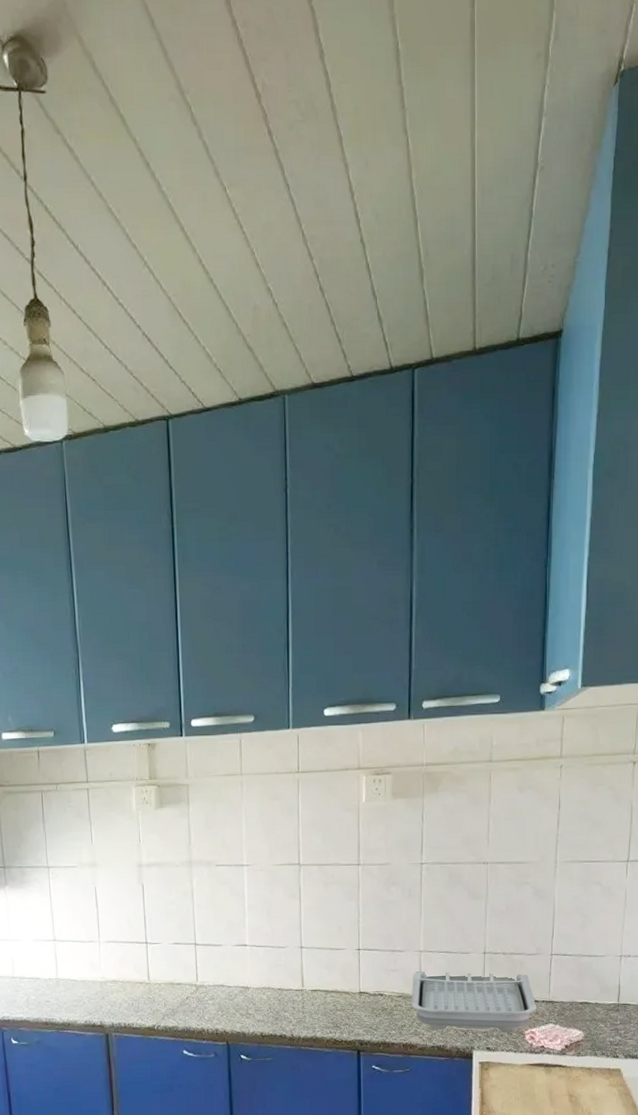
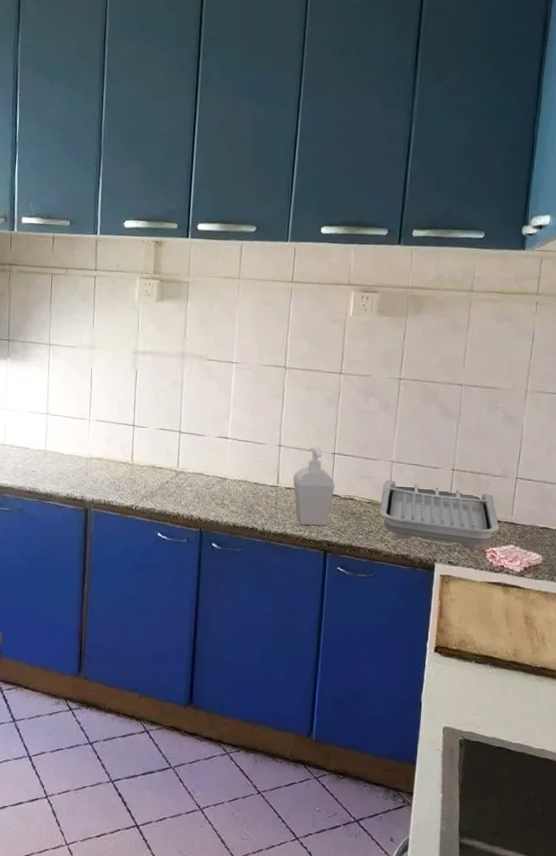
soap bottle: none [318,944,363,1027] -> present [293,447,335,526]

